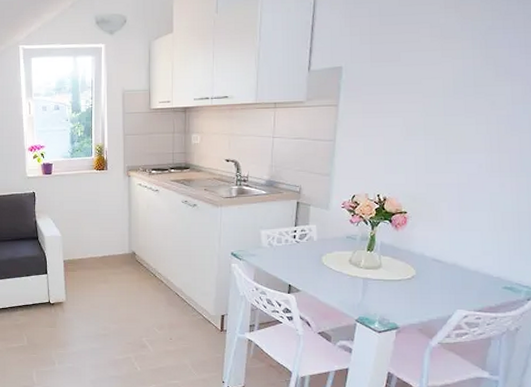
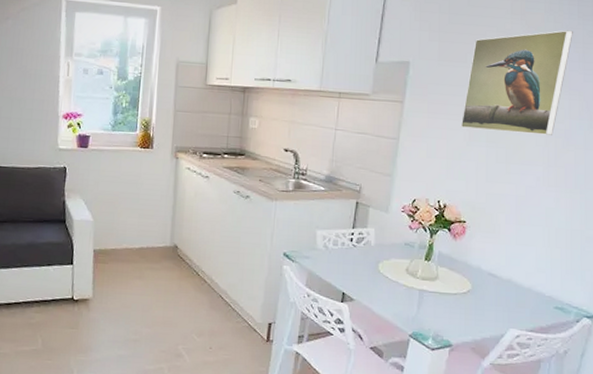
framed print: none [396,16,513,125] -> present [460,30,573,135]

